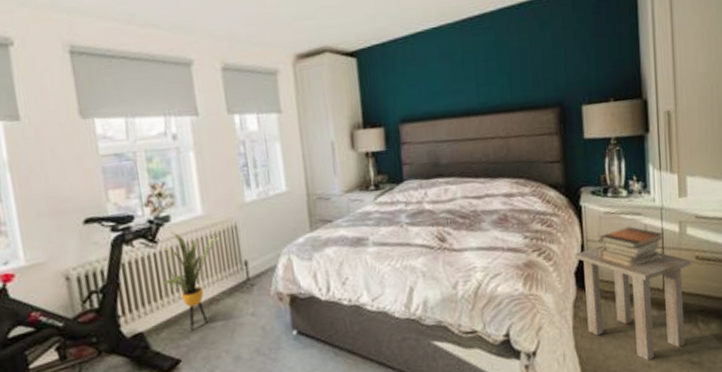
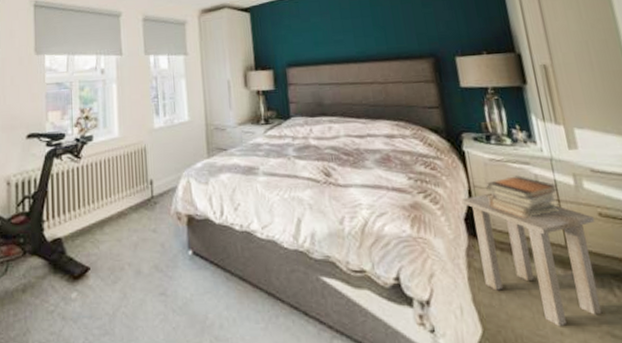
house plant: present [161,231,221,331] -> none [80,149,132,241]

